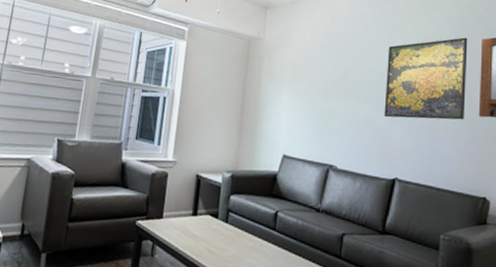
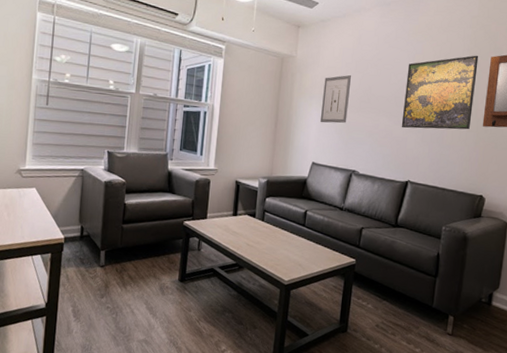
wall art: none [292,58,325,111] -> present [320,74,351,123]

